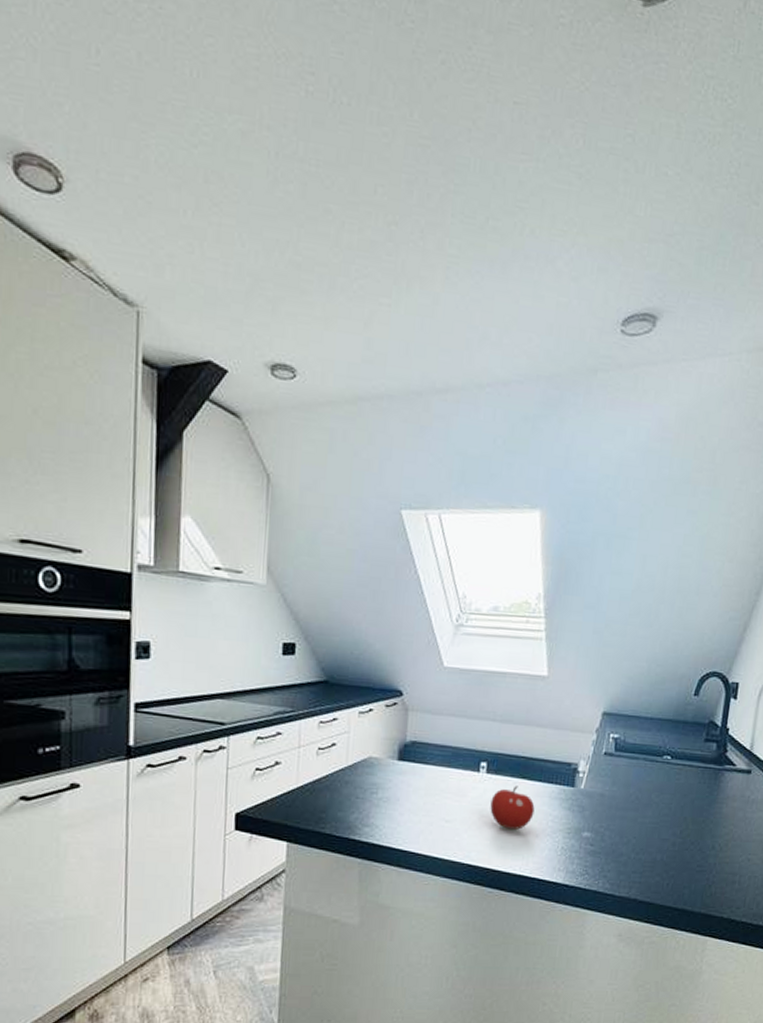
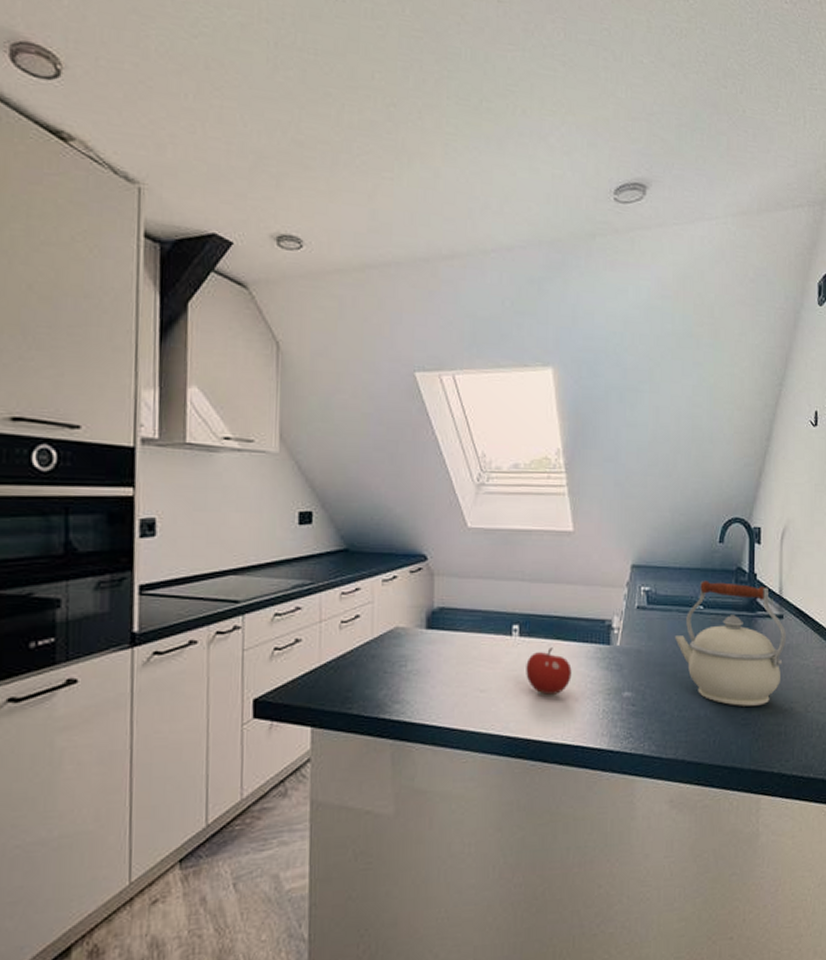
kettle: none [639,732,752,855] -> present [675,580,786,706]

